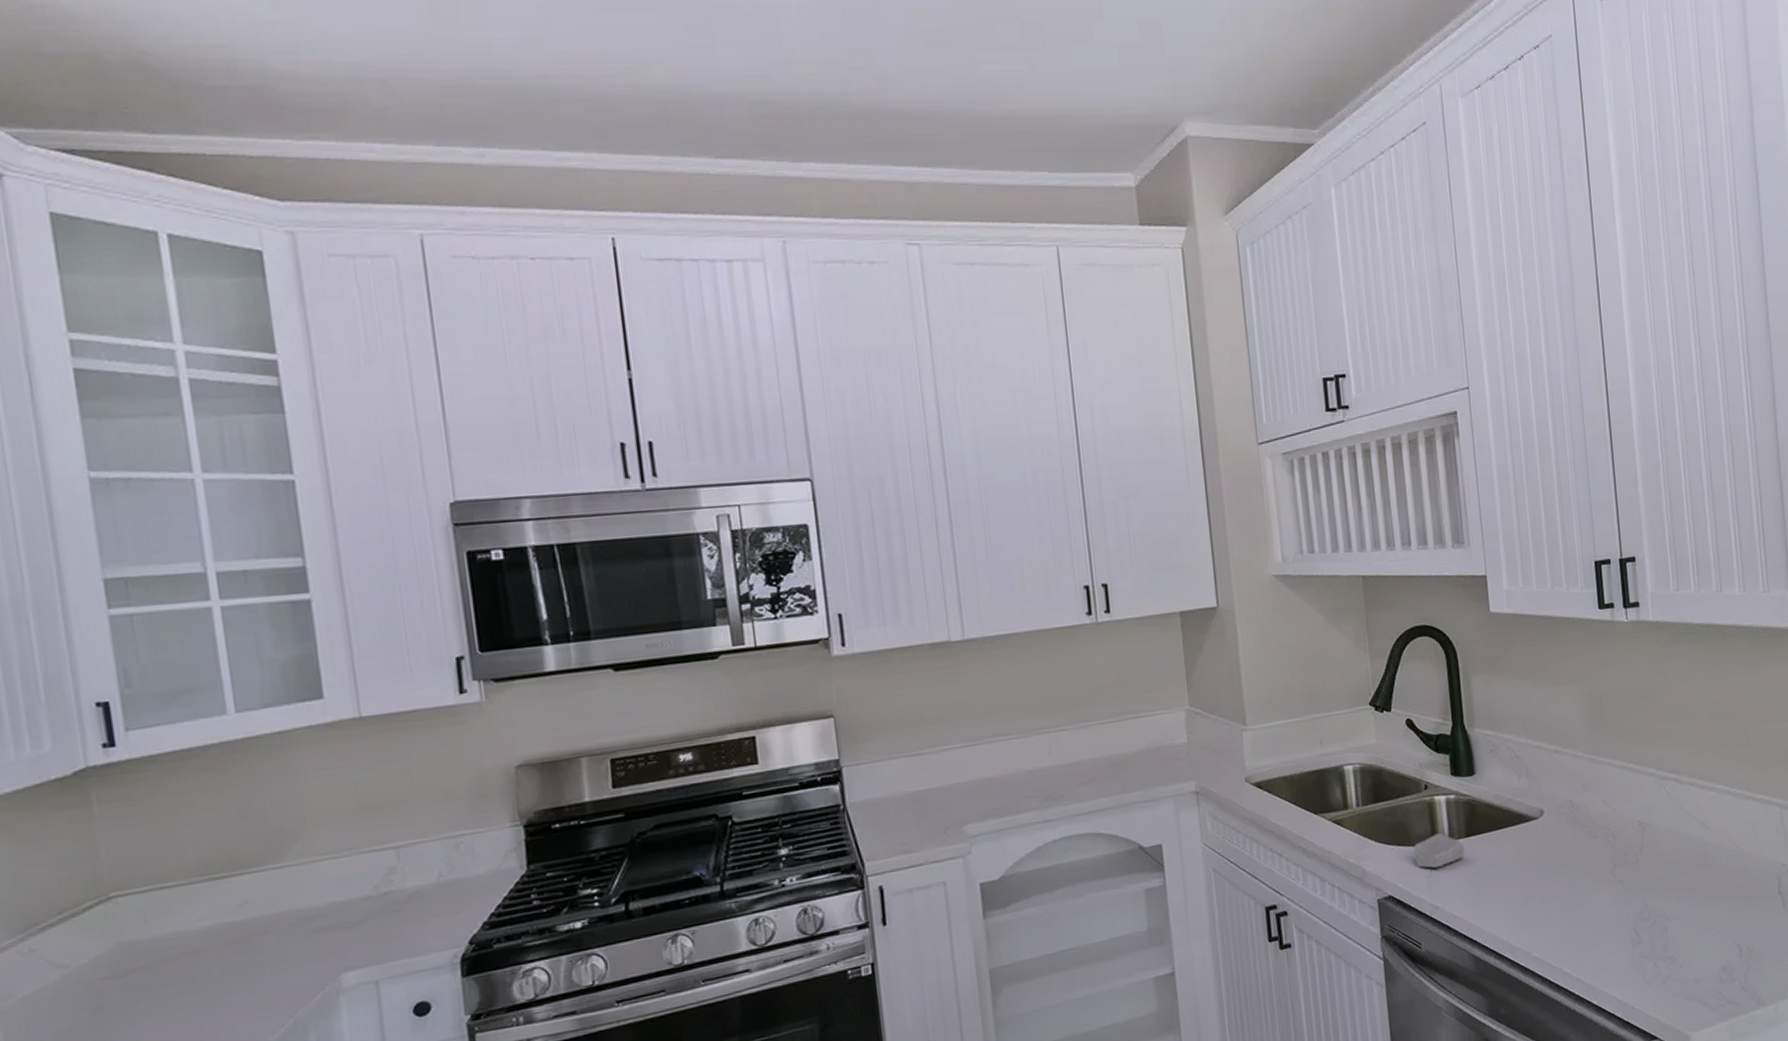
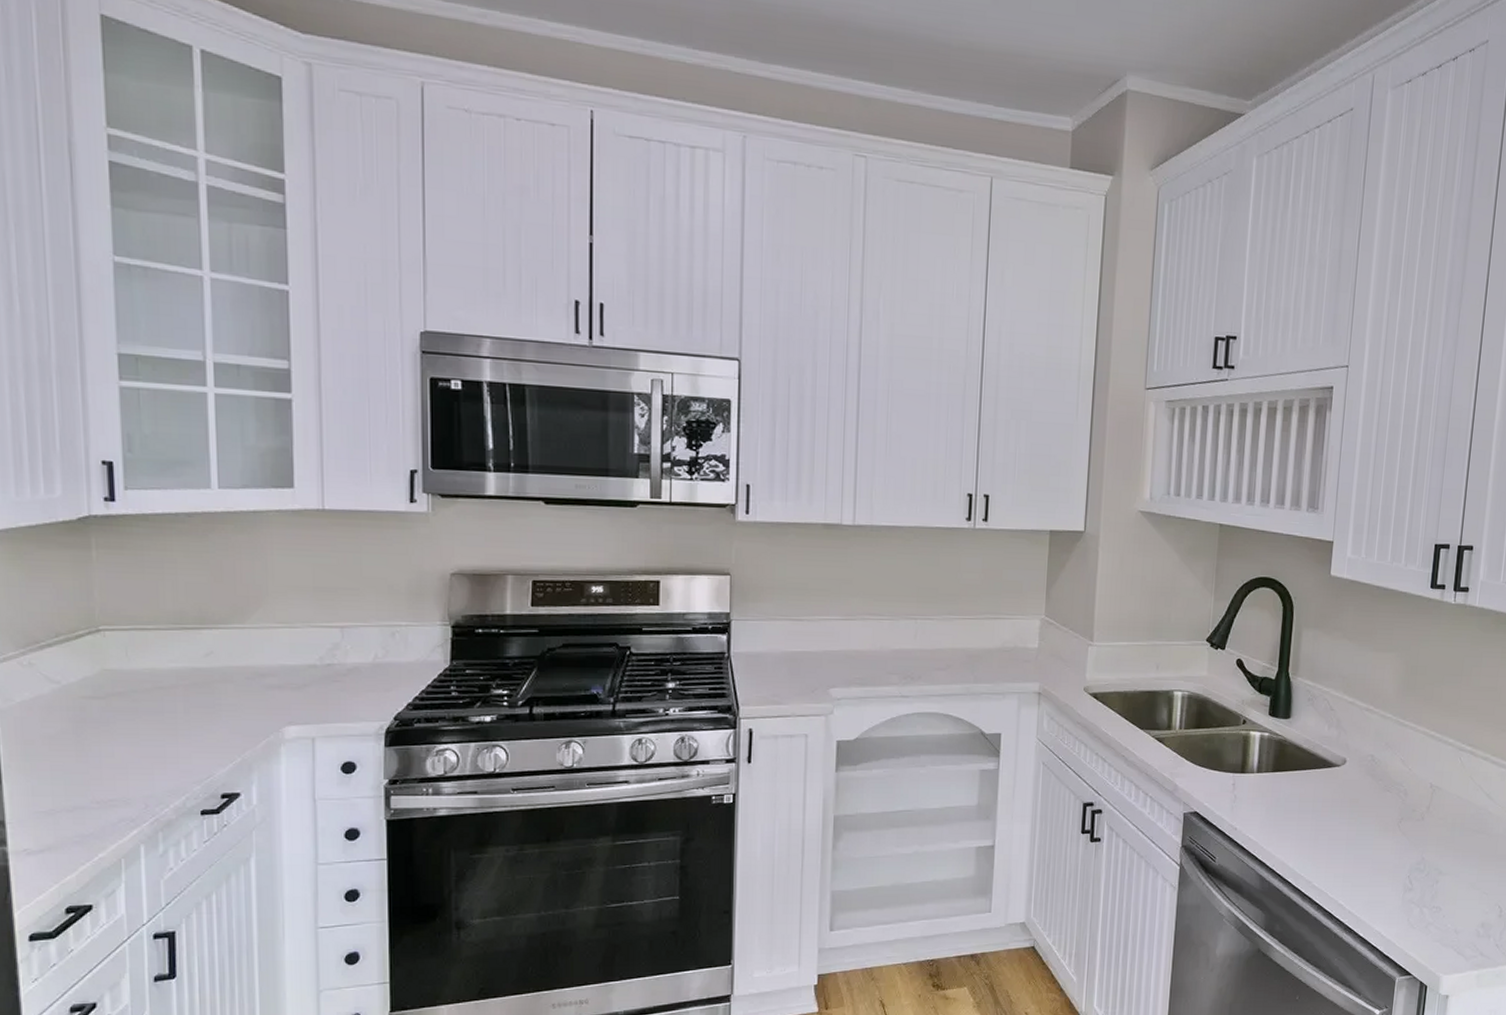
soap bar: present [1414,832,1465,868] -> none [1223,763,1270,794]

